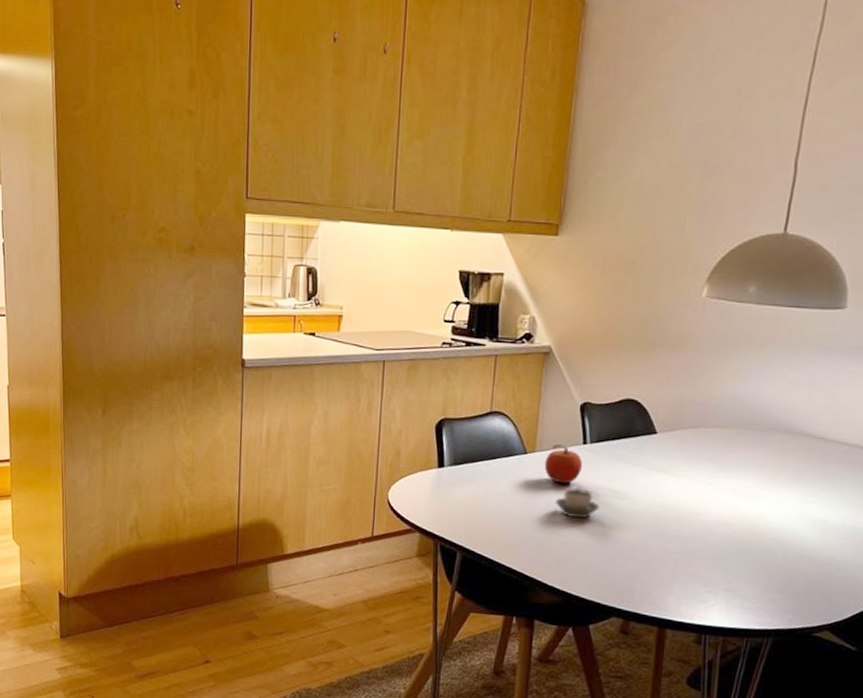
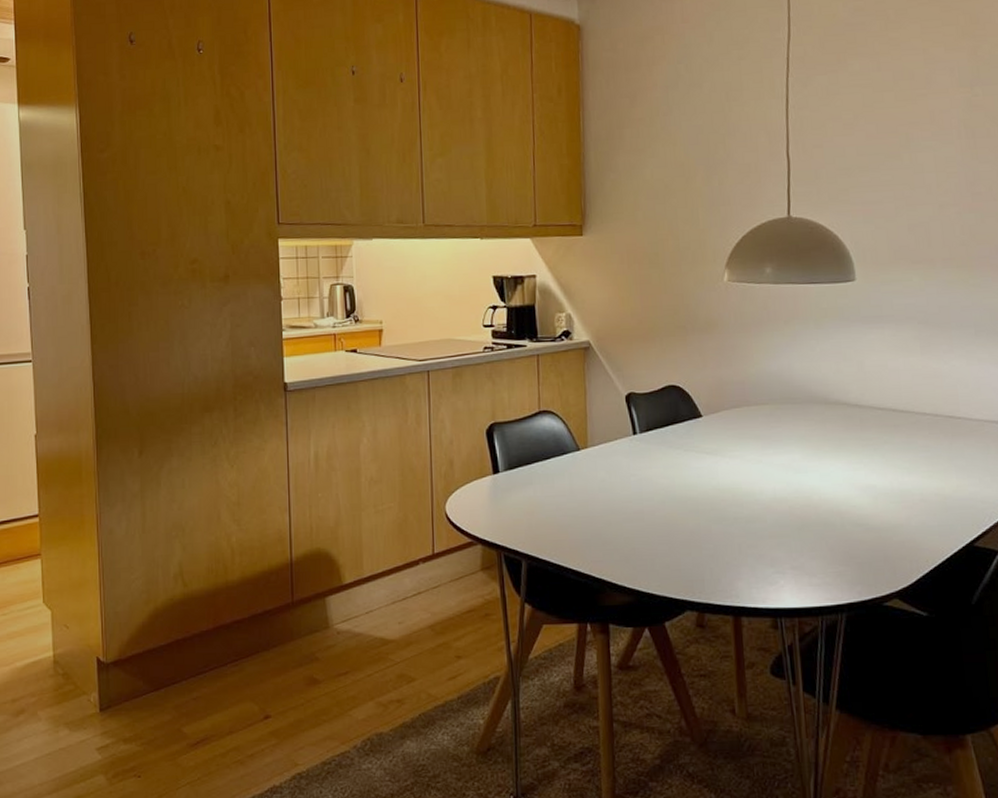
fruit: present [544,444,583,484] -> none [598,437,636,477]
cup: present [555,488,600,519] -> none [614,480,658,511]

